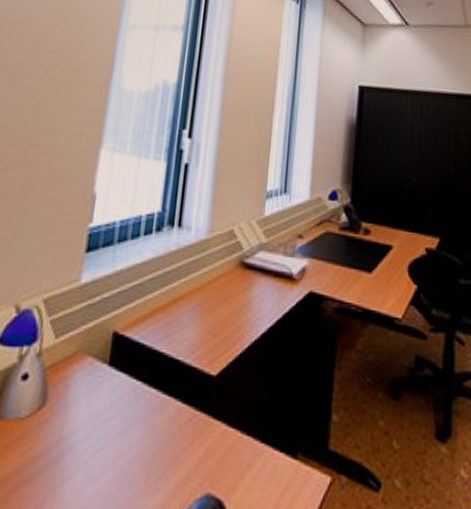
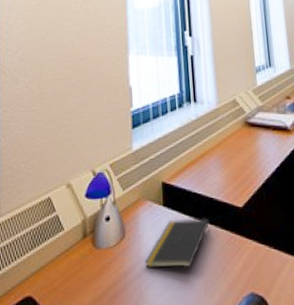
notepad: none [66,386,169,455] -> present [145,217,210,268]

